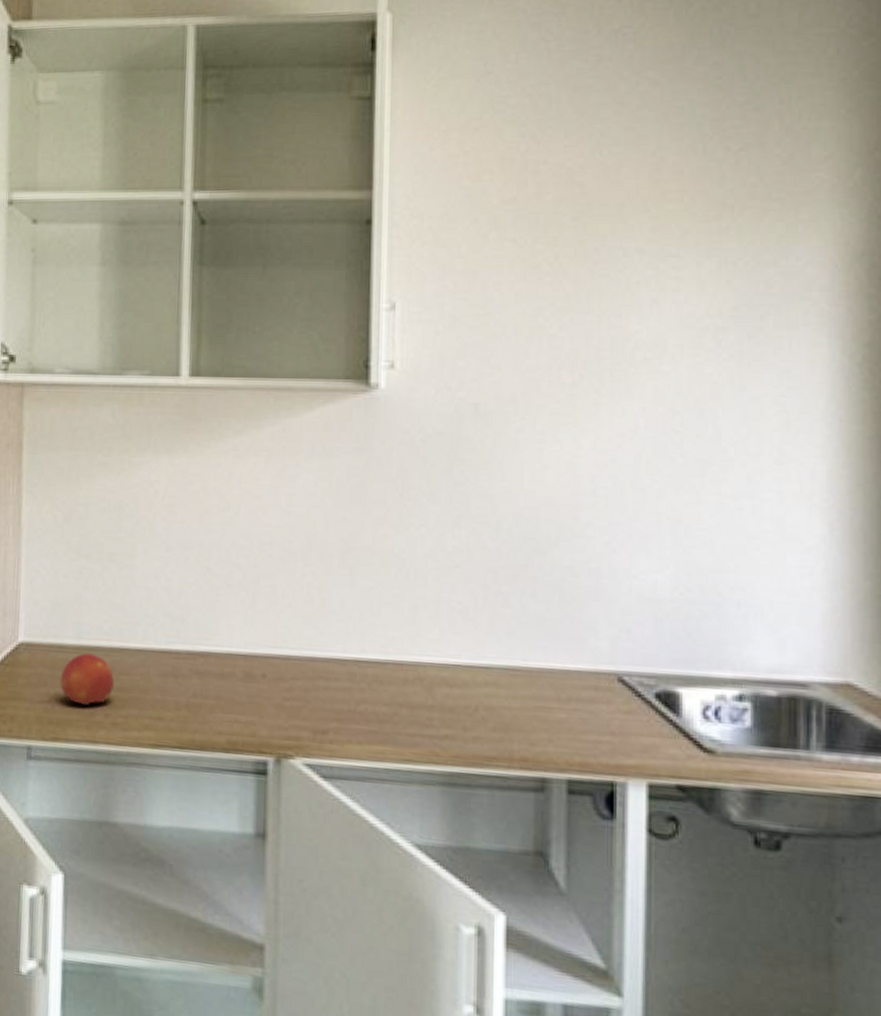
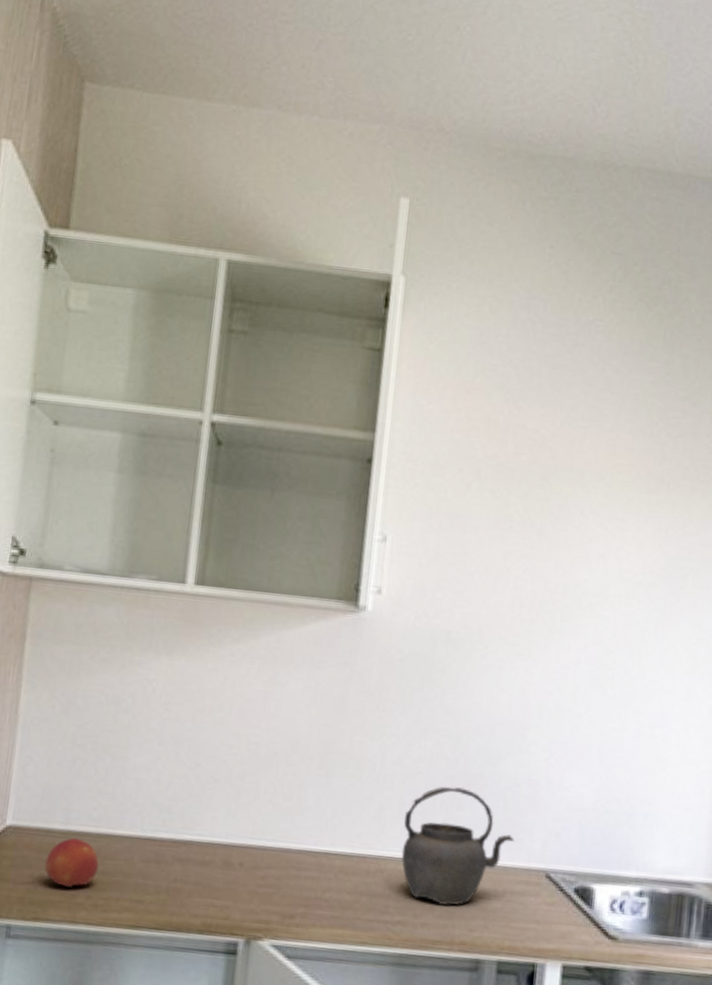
kettle: none [442,580,576,717] -> present [401,786,515,906]

